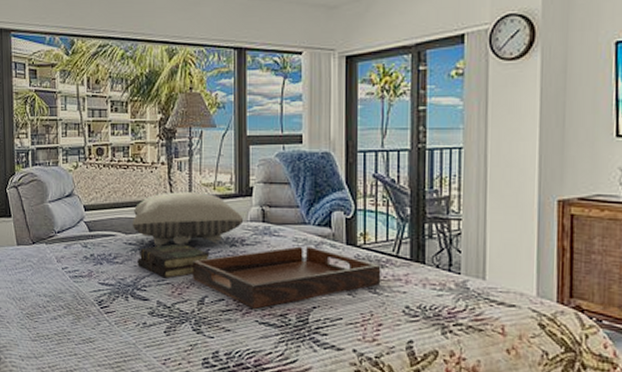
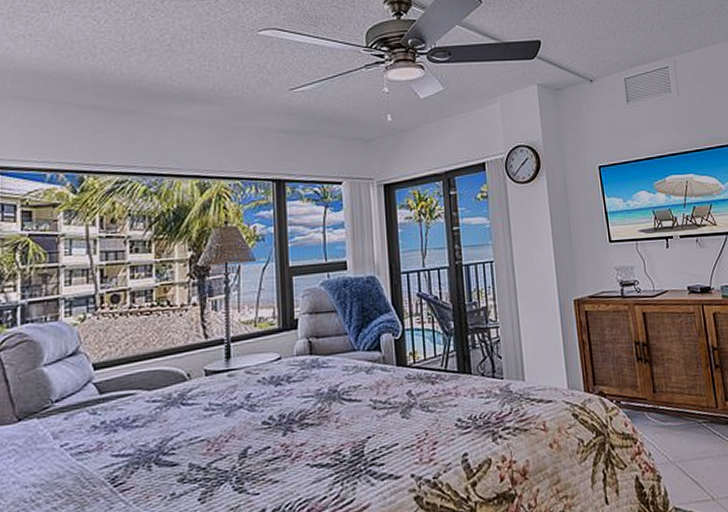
pillow: present [132,192,244,247] -> none [156,331,290,400]
book: present [137,243,210,279] -> none [163,391,252,435]
serving tray: present [192,246,381,309] -> none [231,373,433,451]

